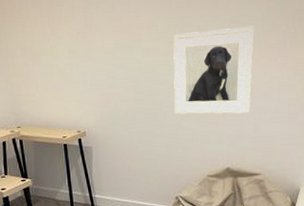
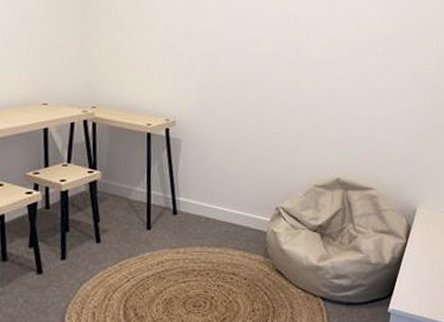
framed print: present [173,26,254,115] -> none [281,25,372,119]

